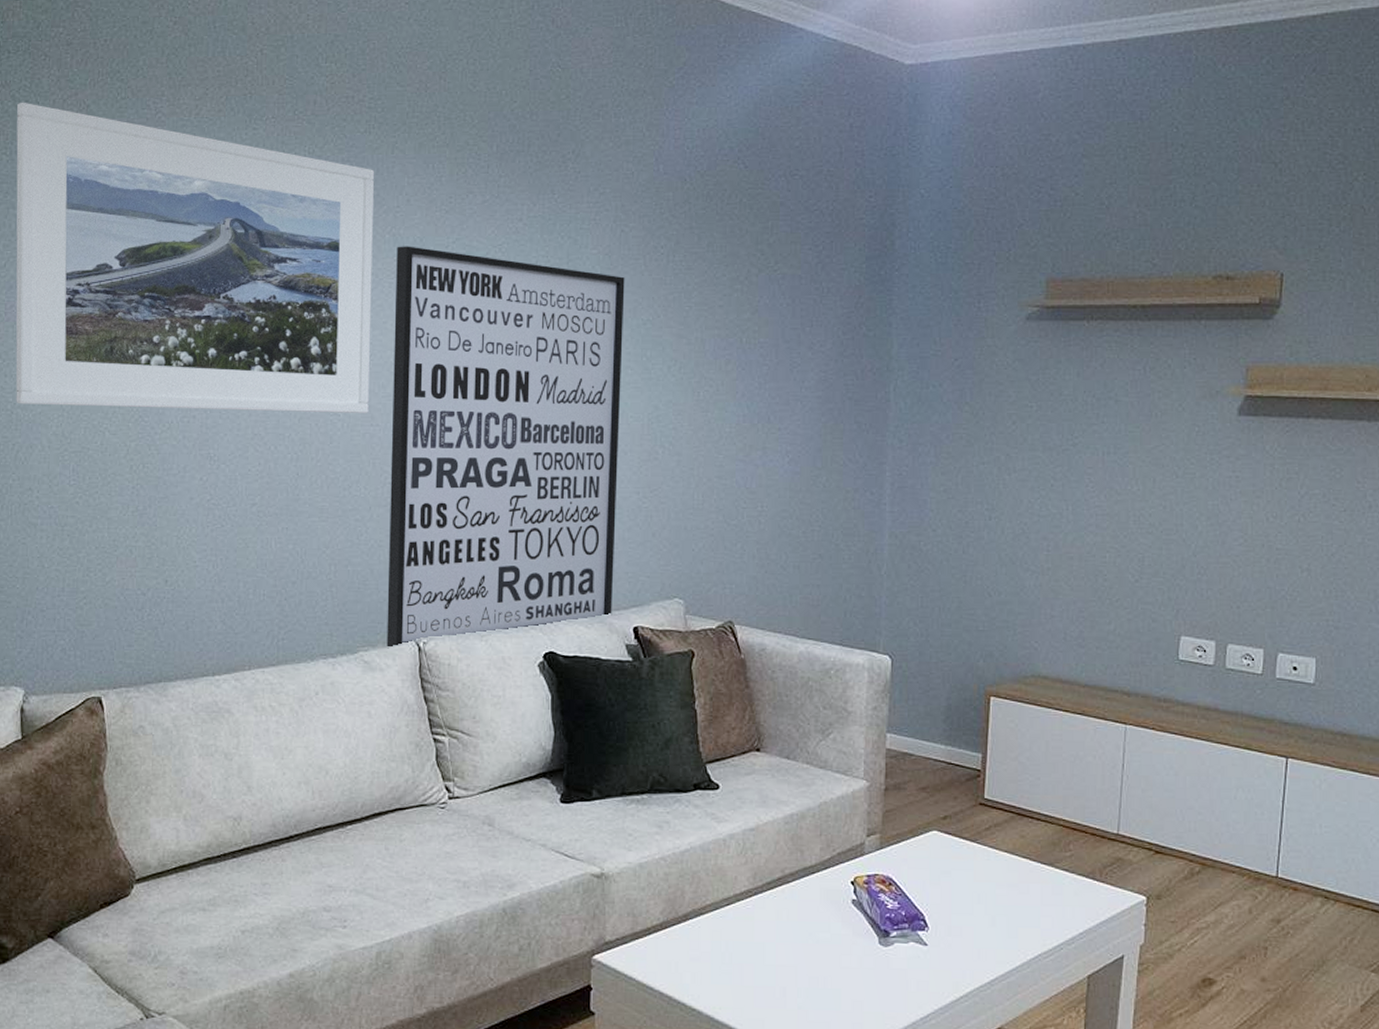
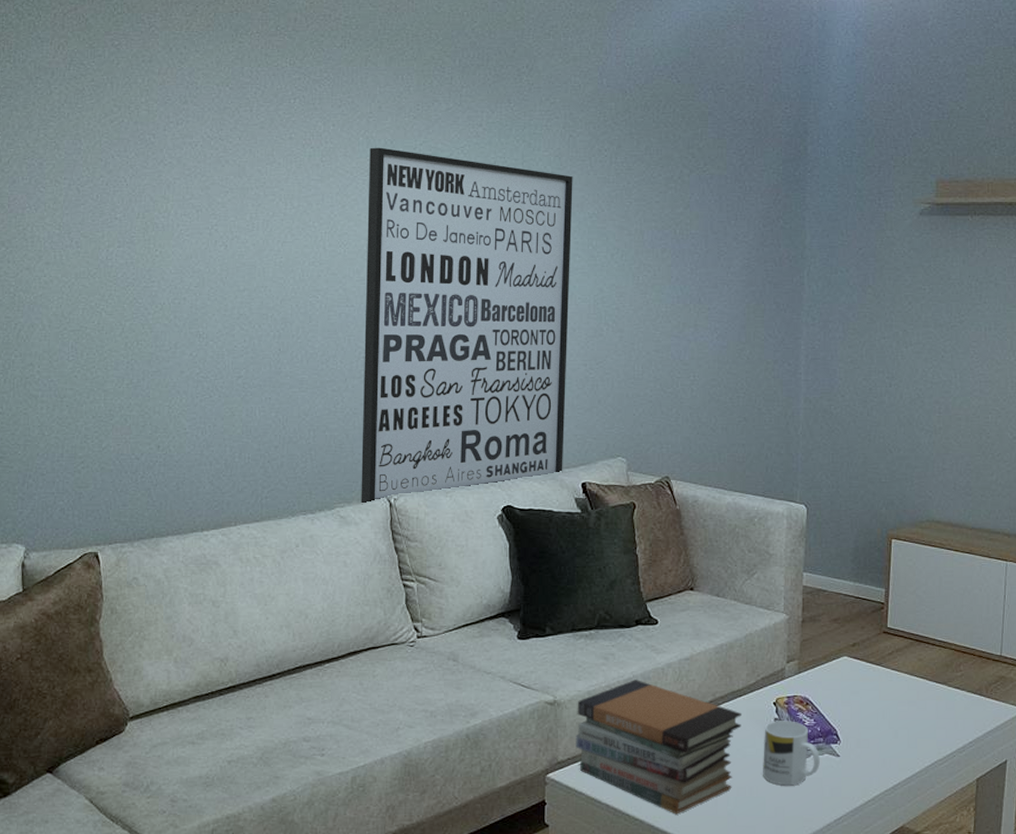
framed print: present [15,102,375,414] -> none [18,15,350,296]
book stack: none [625,851,815,1006] -> present [576,680,743,815]
mug: none [838,902,904,977] -> present [763,721,820,786]

